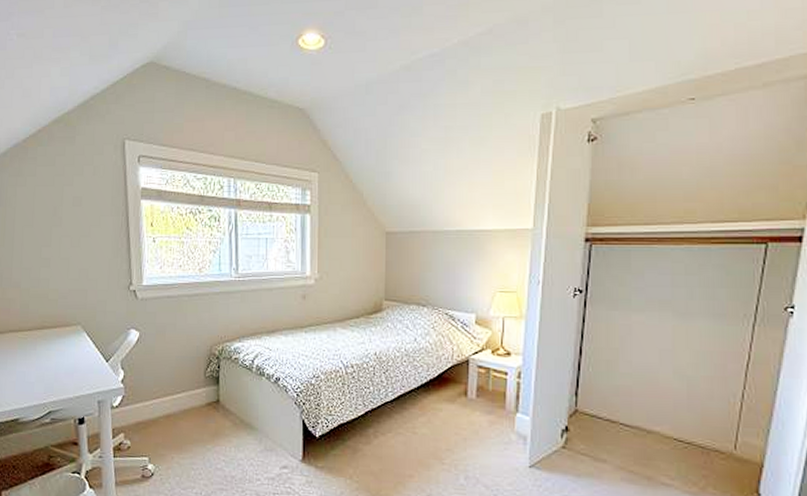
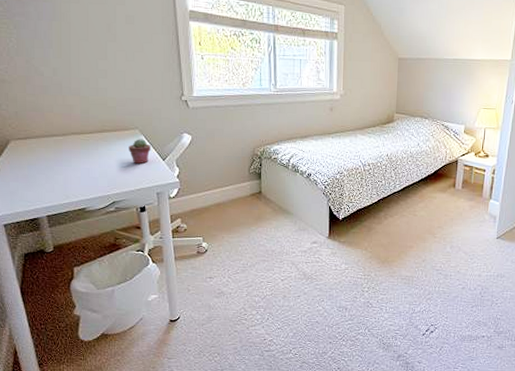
potted succulent: none [69,336,94,367] -> present [129,139,151,164]

